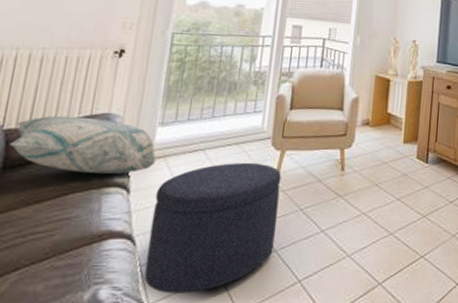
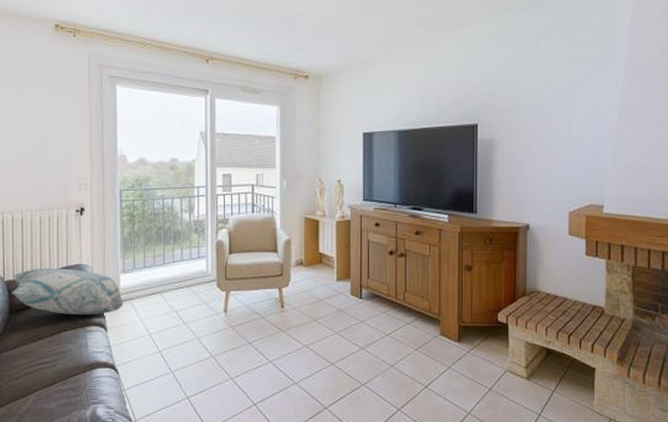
ottoman: present [144,162,282,294] -> none [127,302,229,413]

